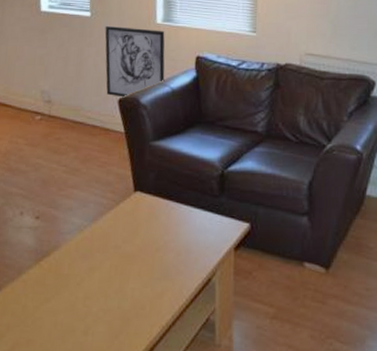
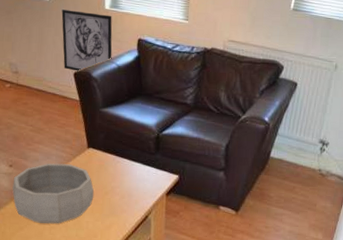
decorative bowl: none [38,212,142,293] -> present [12,163,95,224]

